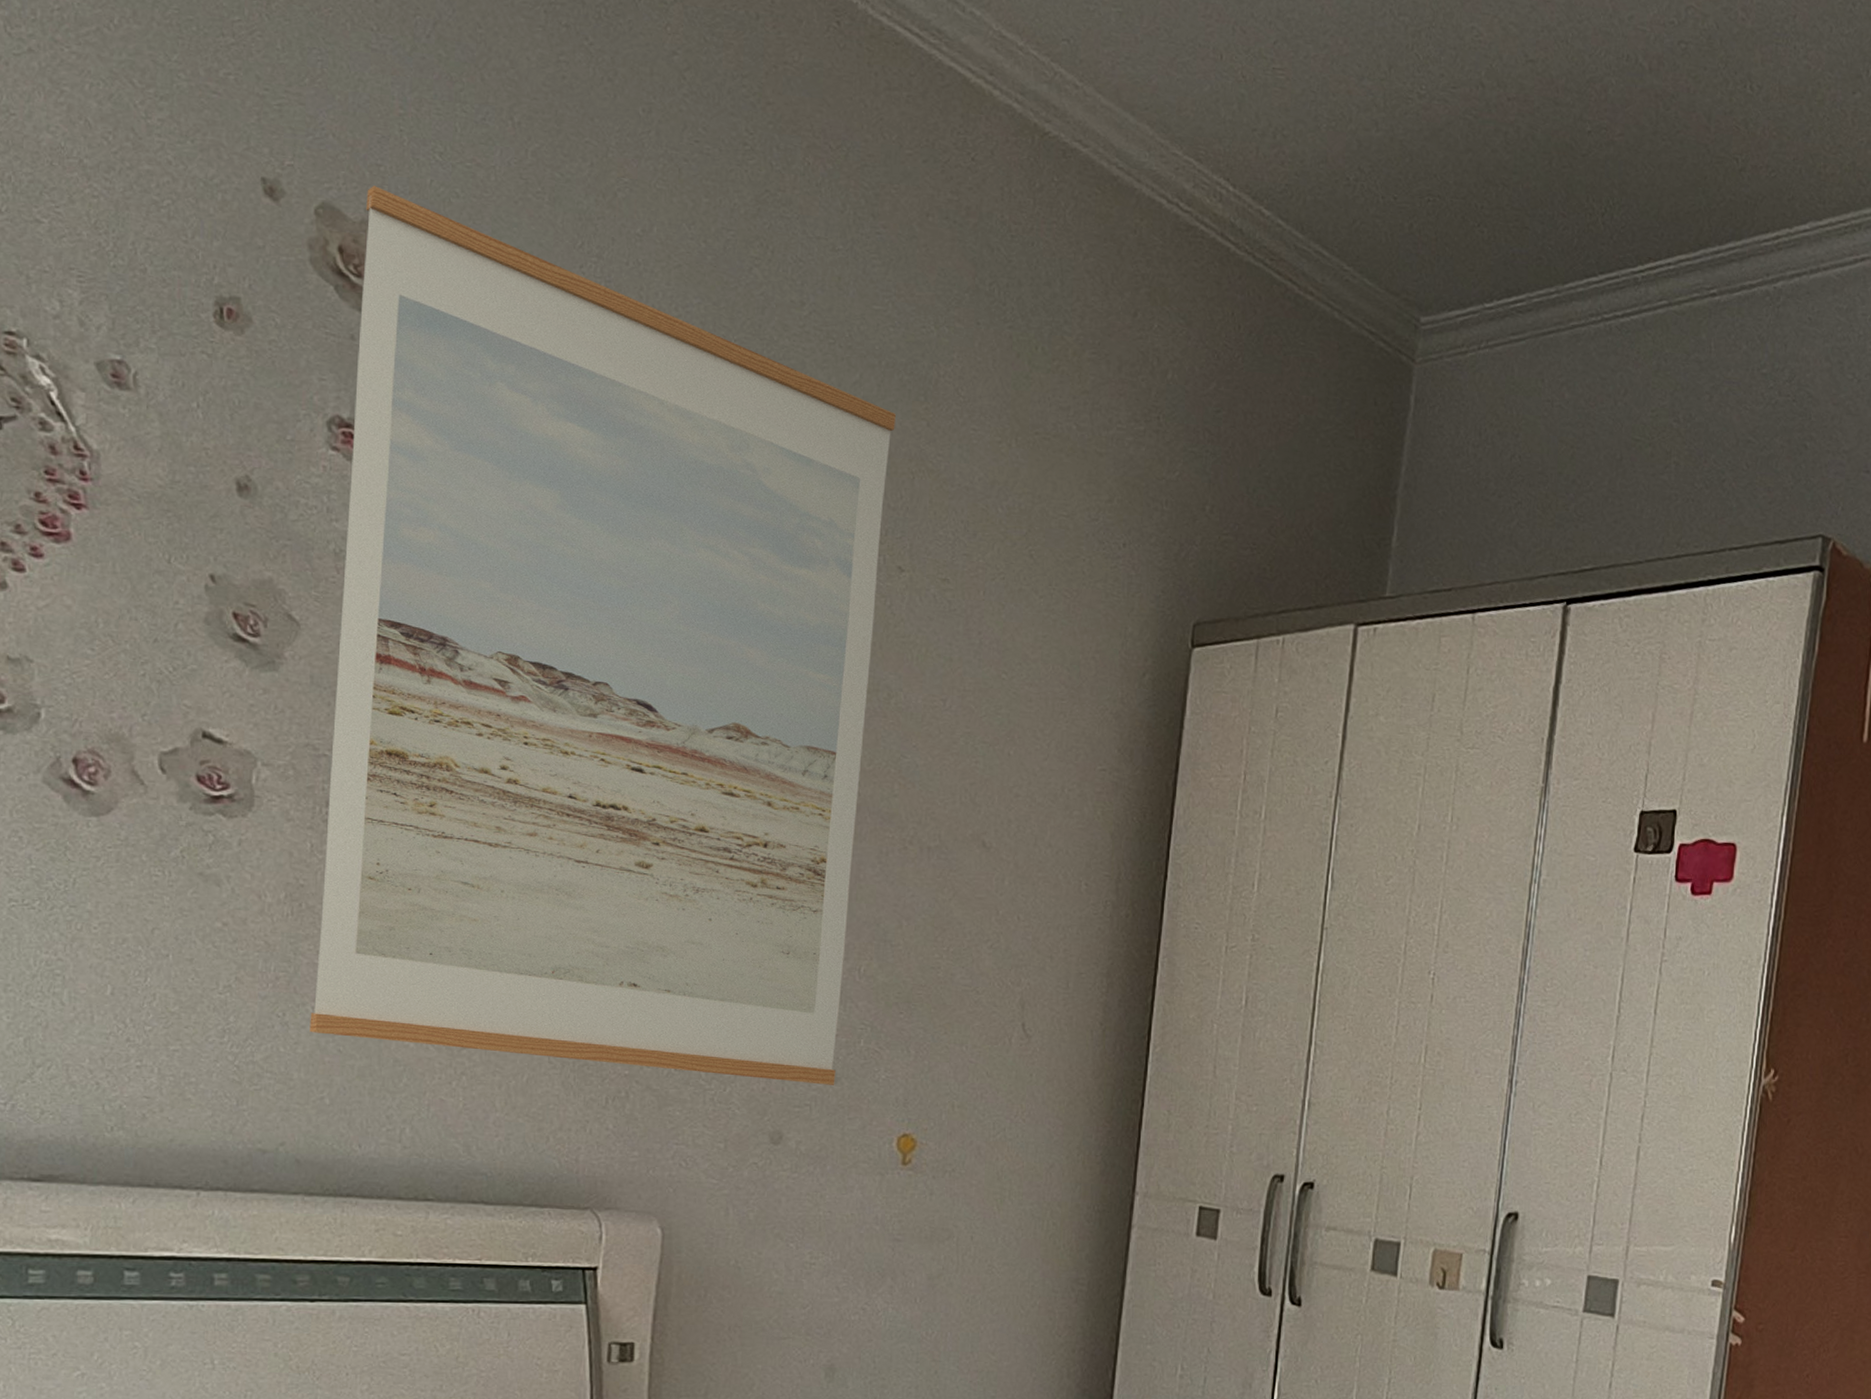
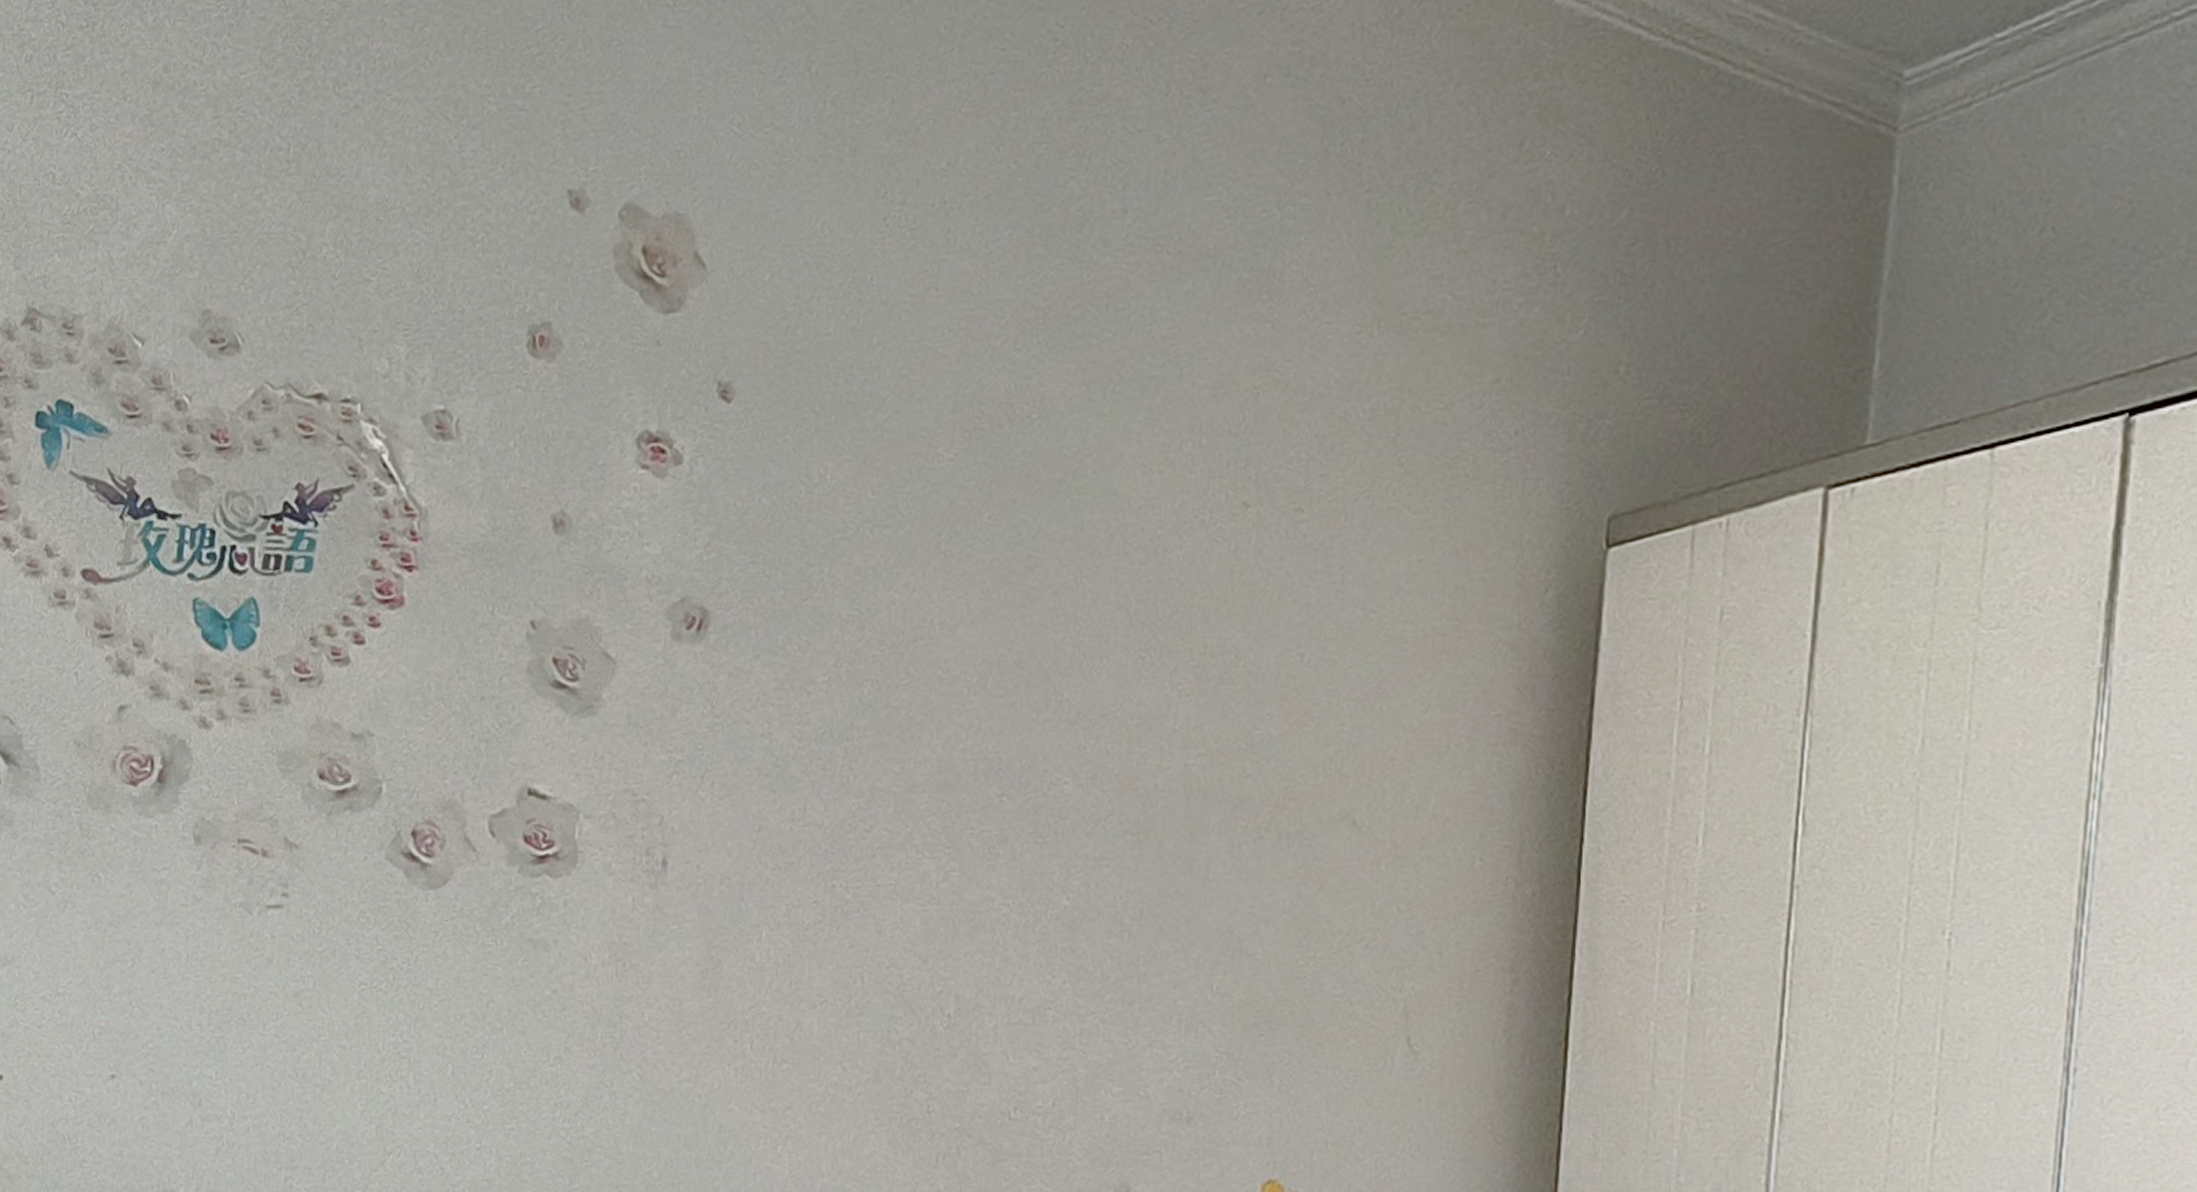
wall art: present [309,186,896,1085] -> none [636,174,1235,1127]

